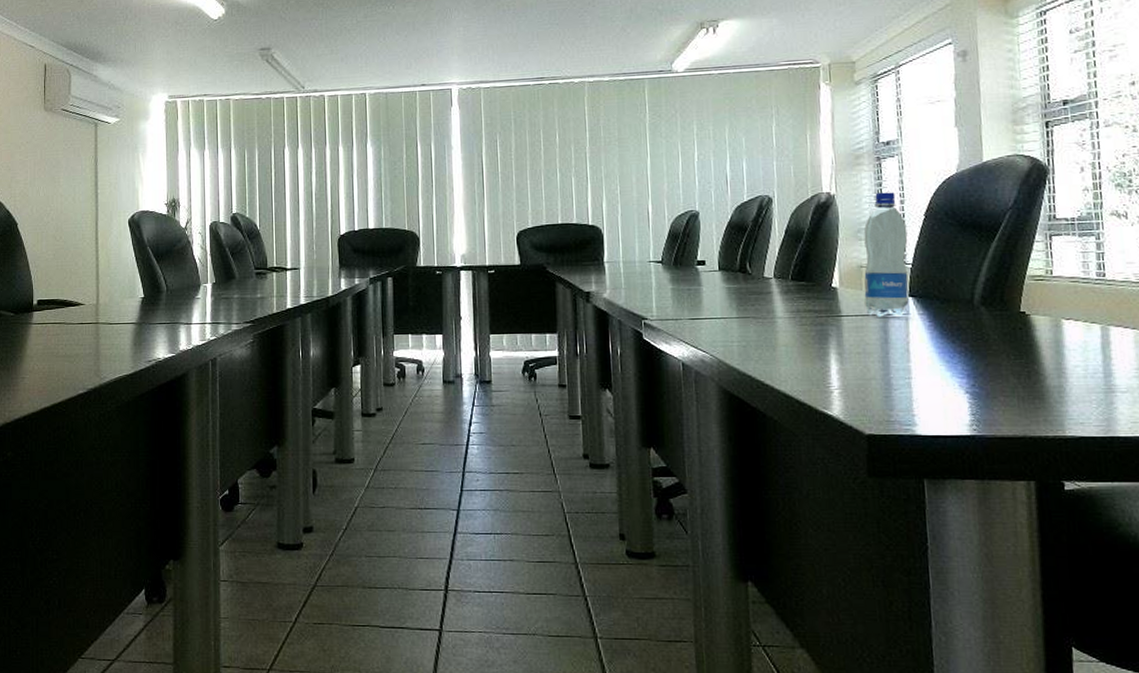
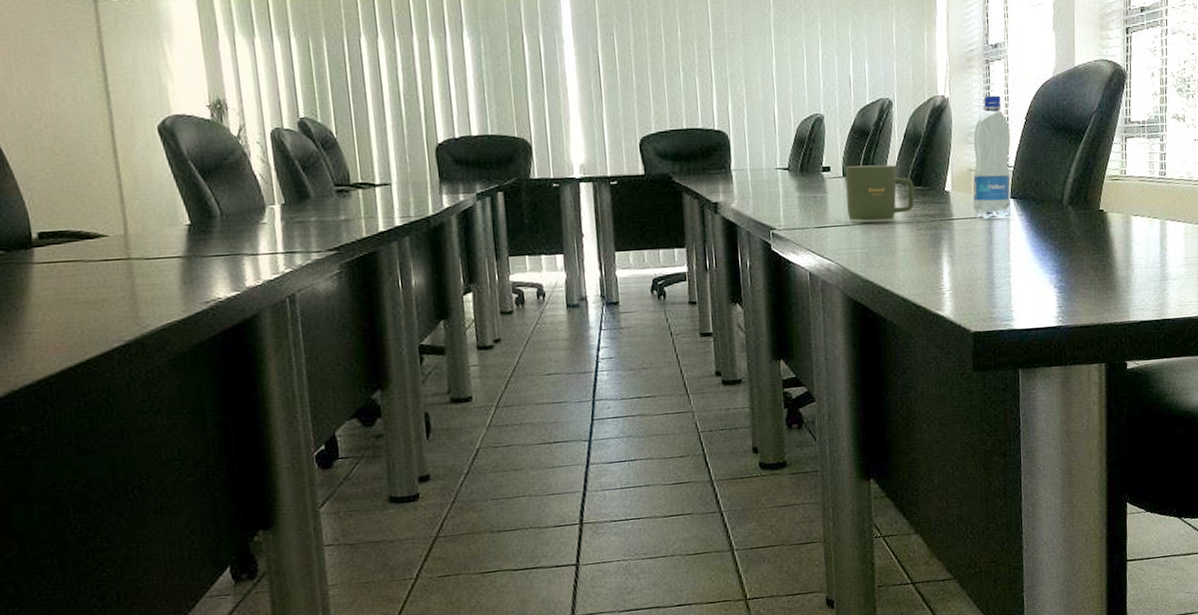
mug: none [721,259,797,317] -> present [845,164,915,223]

